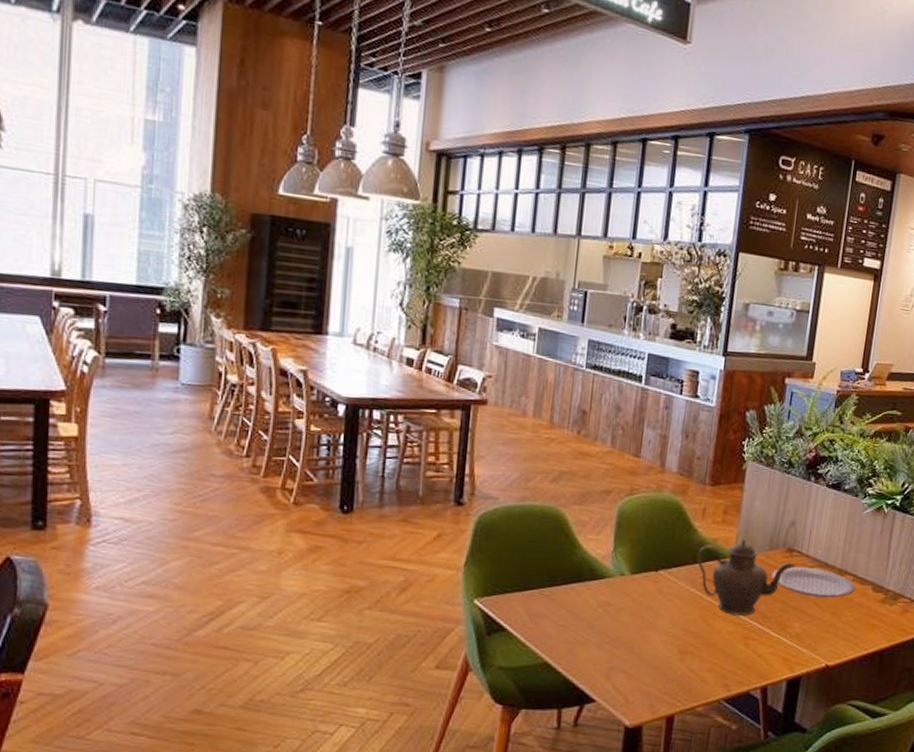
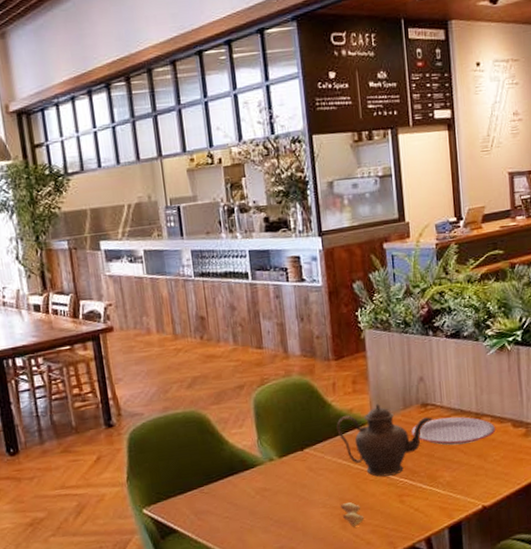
crescent roll: none [682,635,705,662] -> present [340,502,365,528]

